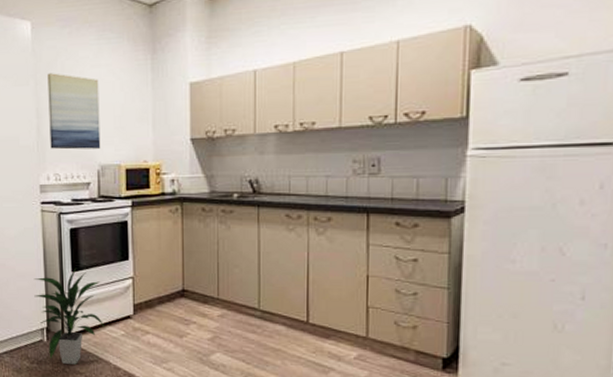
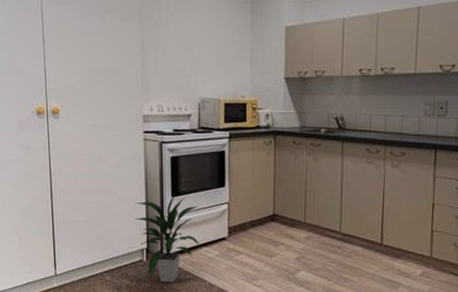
wall art: present [47,73,101,150] -> none [153,10,202,83]

